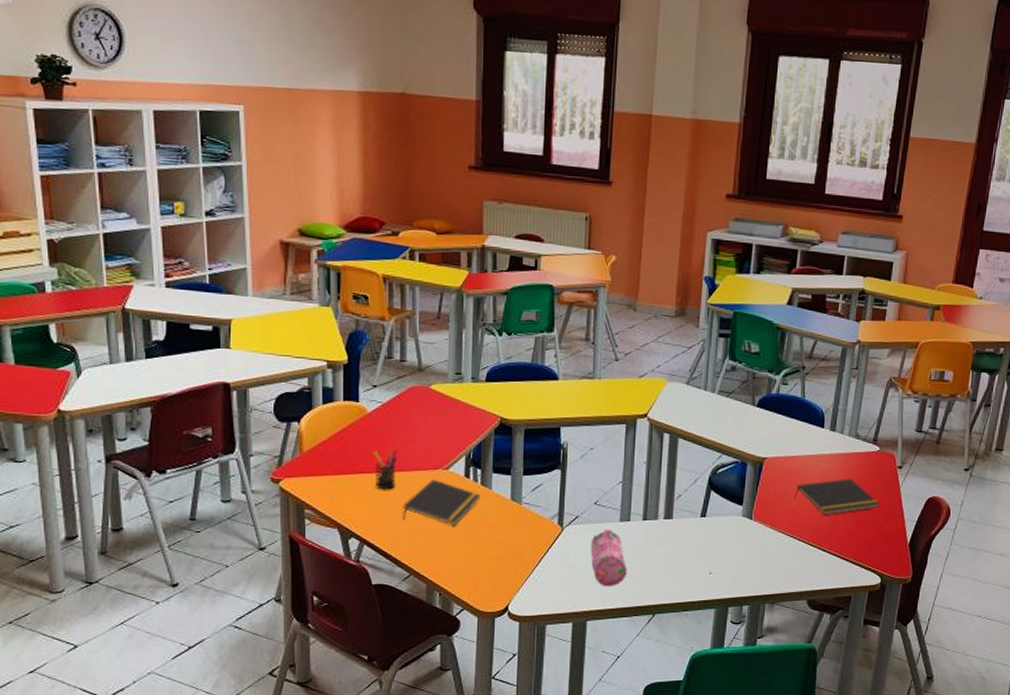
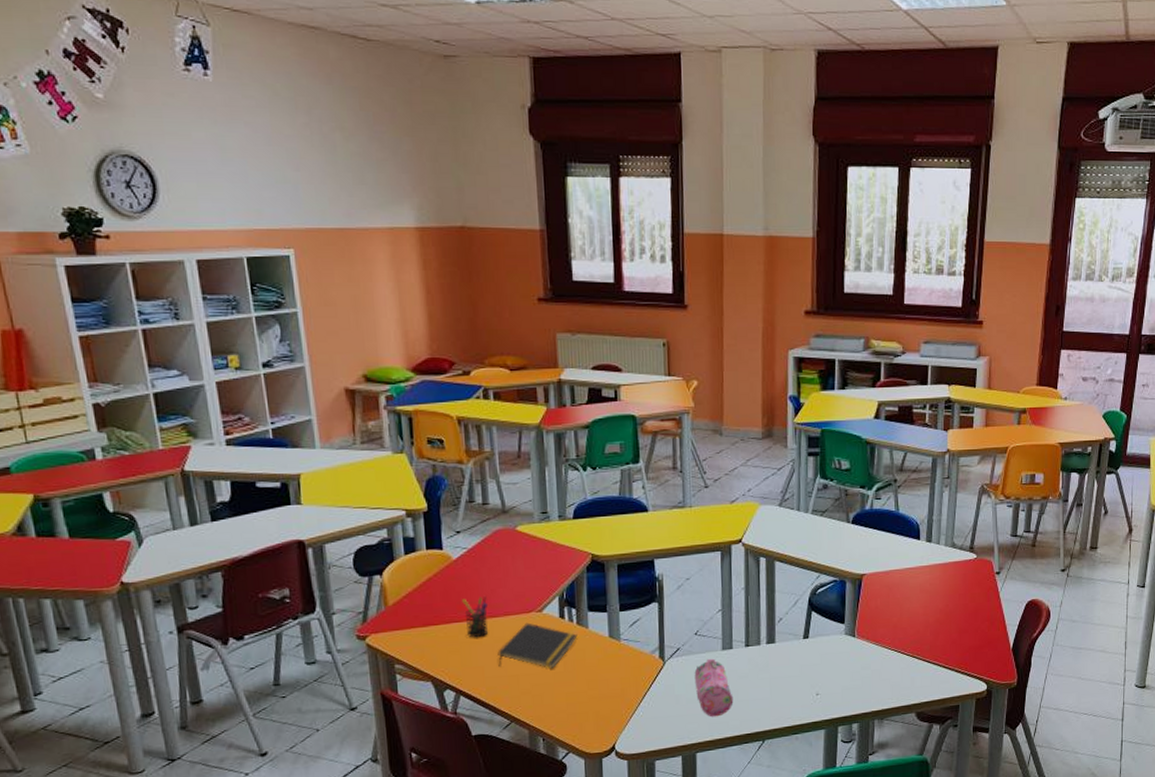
notepad: present [795,478,880,515] -> none [896,588,980,627]

